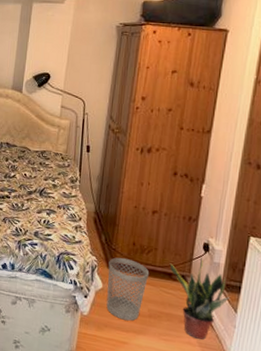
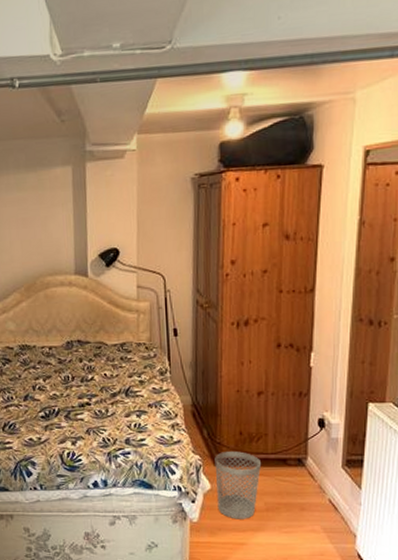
potted plant: present [169,257,229,340] -> none [283,435,351,524]

